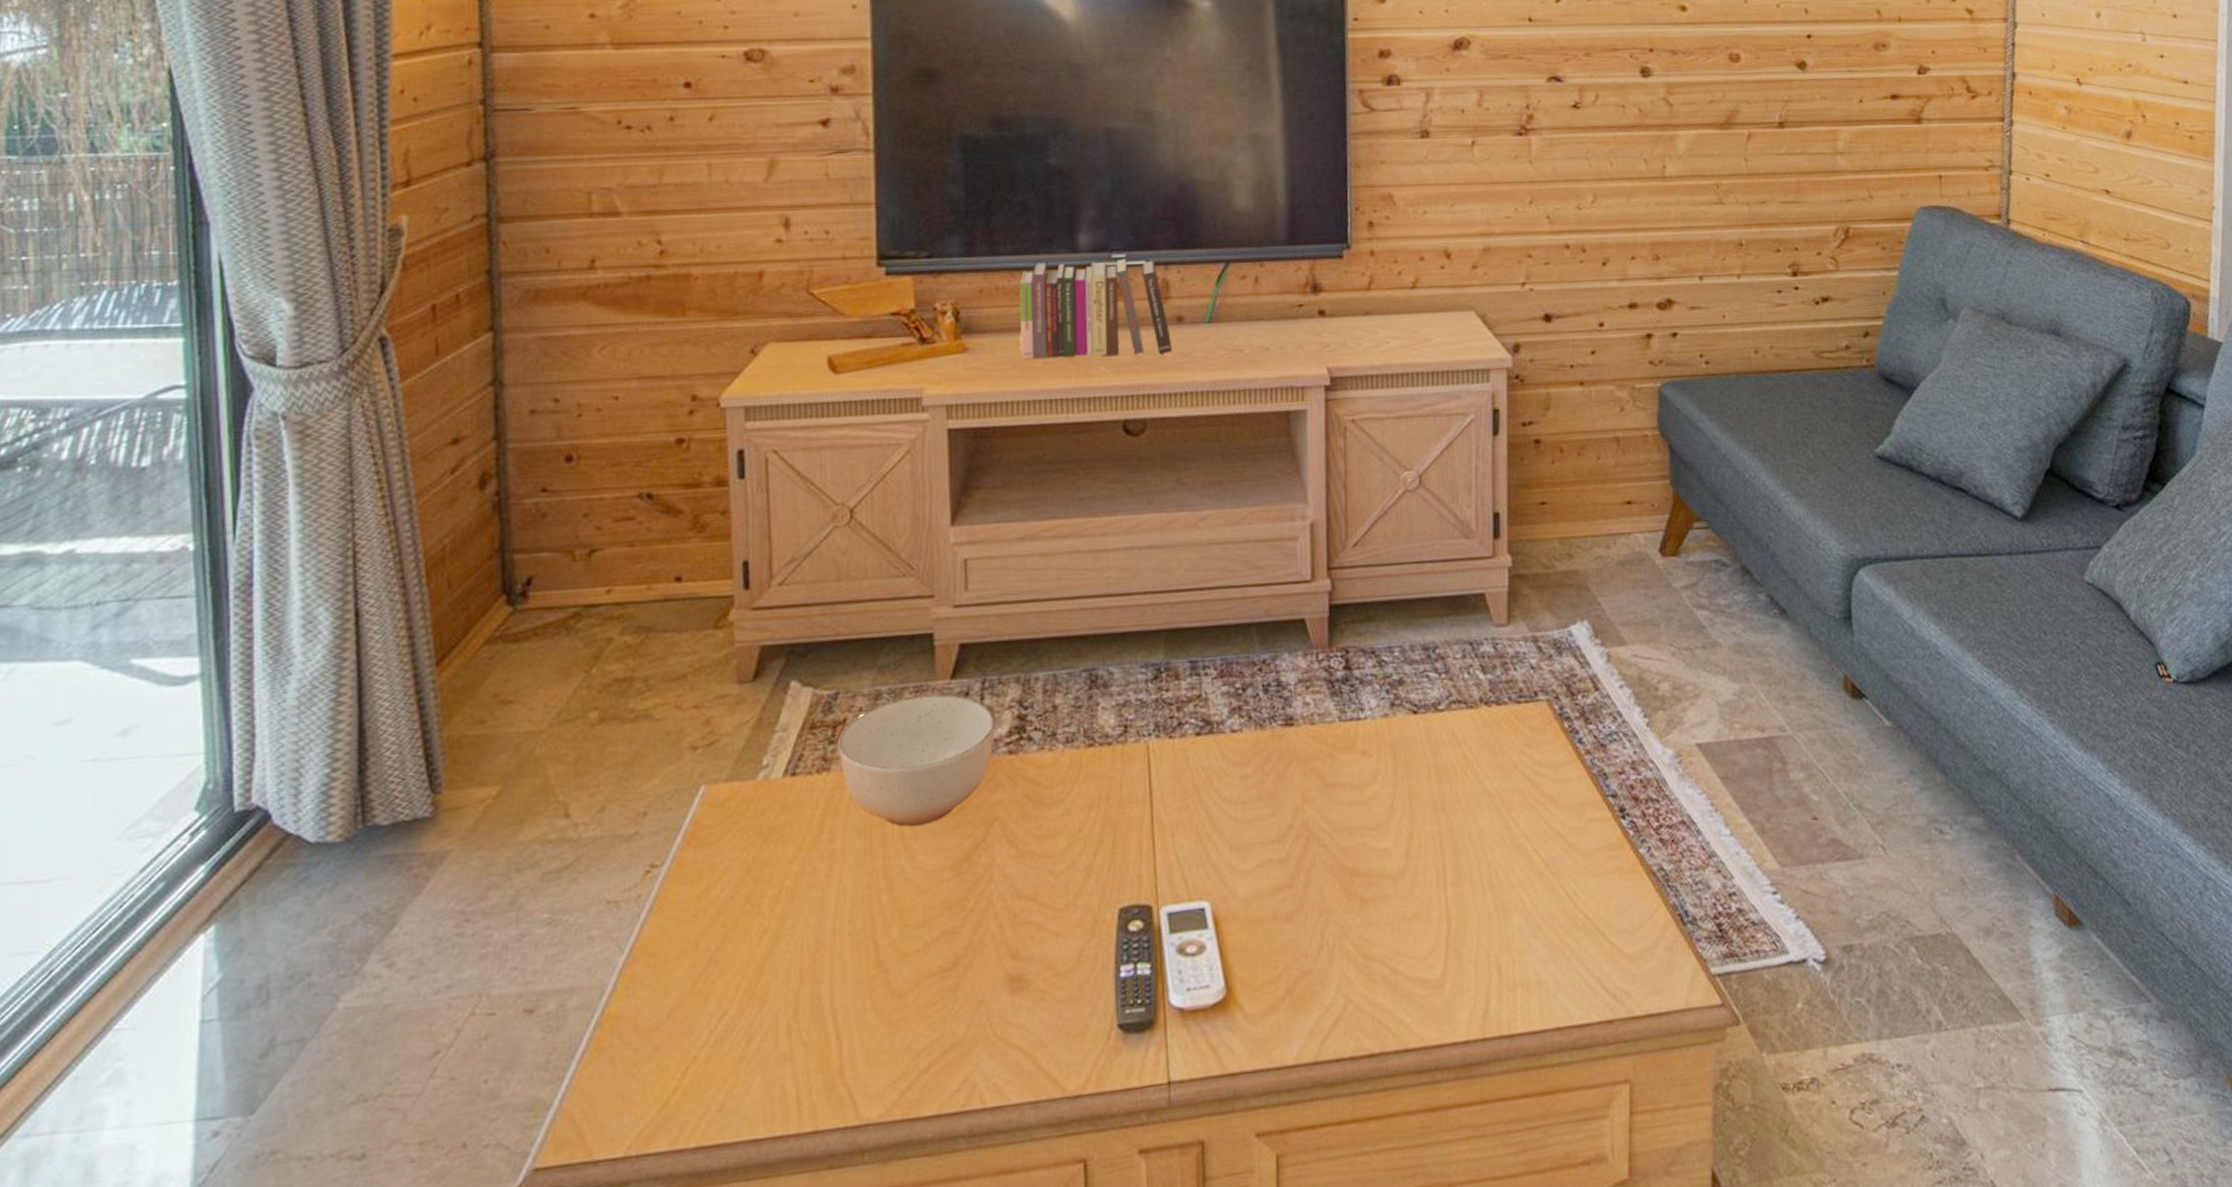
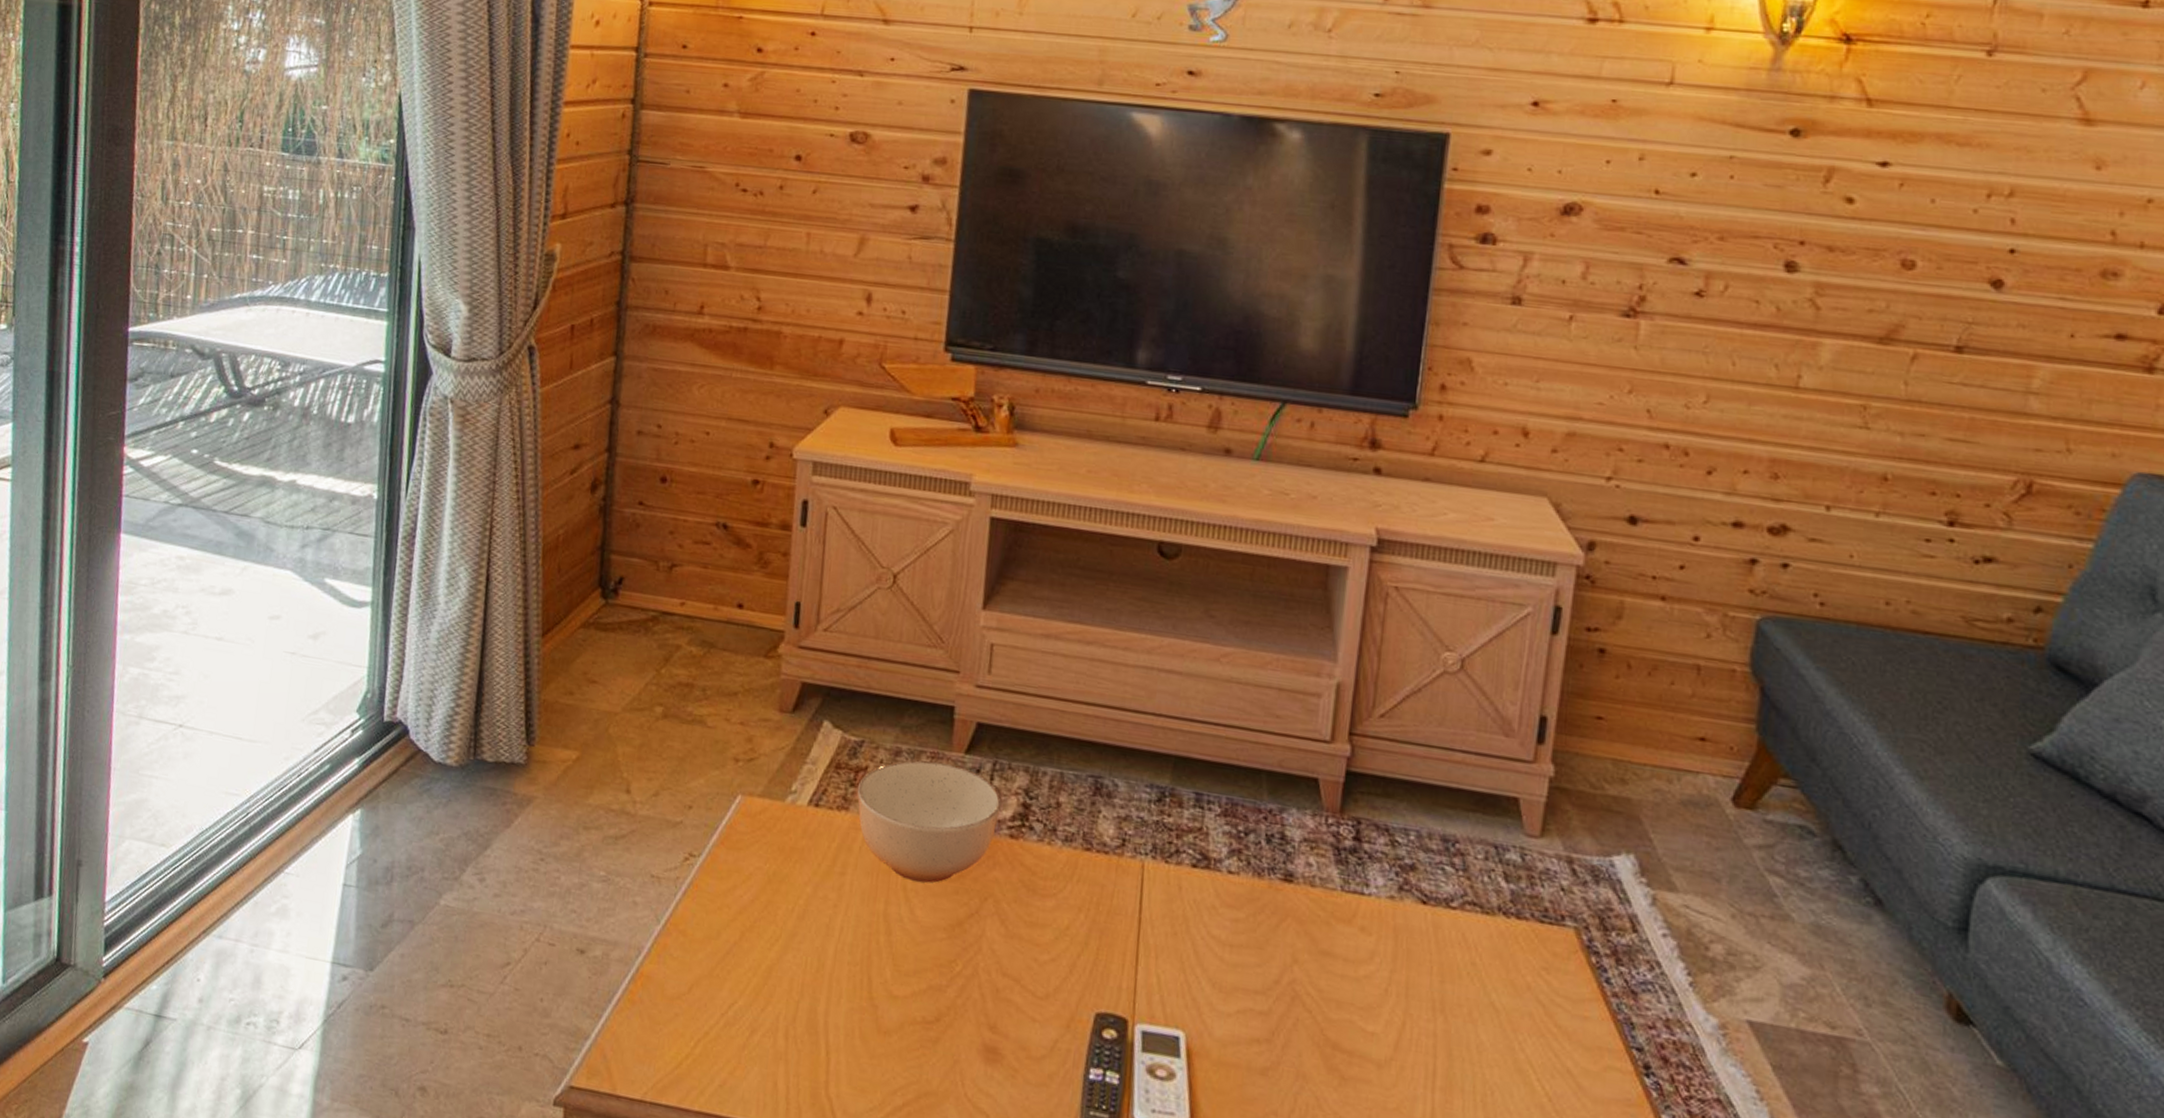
books: present [1020,258,1173,360] -> none [1067,370,1217,483]

